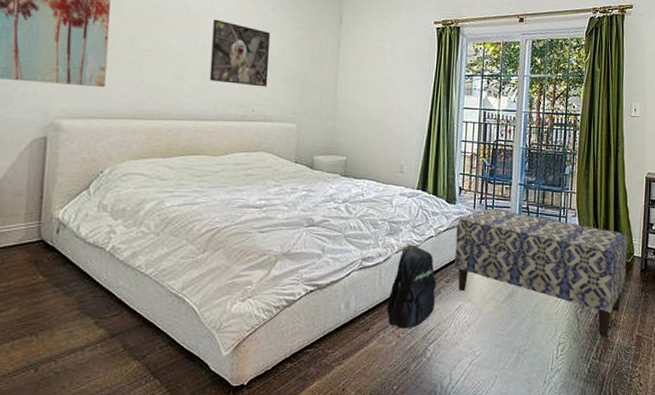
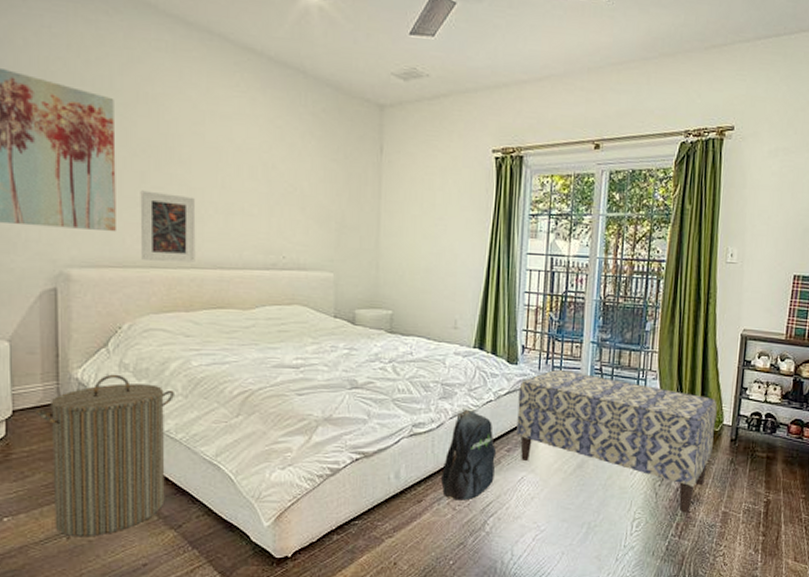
laundry hamper: none [16,214,147,369] -> present [35,374,174,537]
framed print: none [126,52,178,115] -> present [140,190,196,262]
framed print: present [209,19,270,87] -> none [233,150,300,230]

